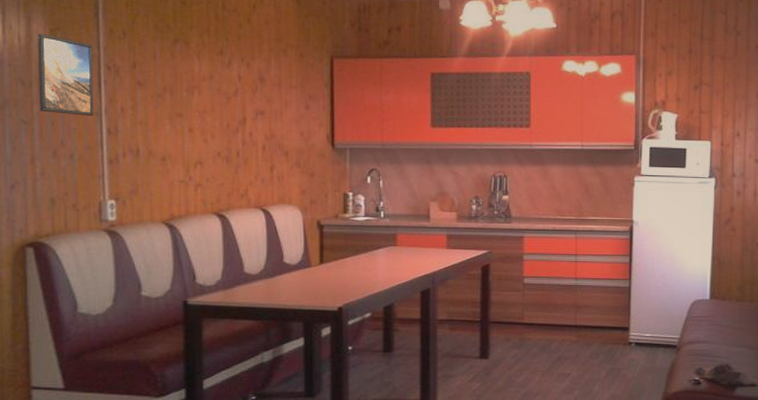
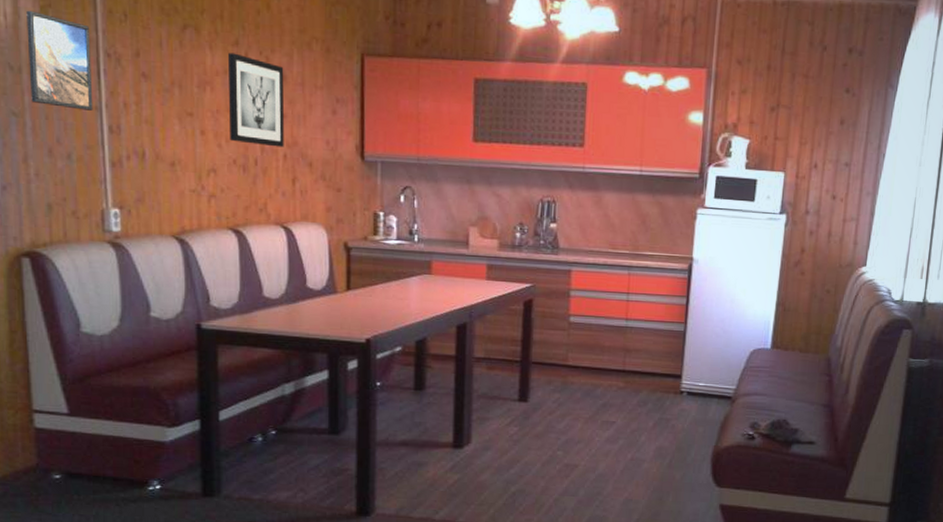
wall art: none [213,61,263,140] -> present [227,52,285,148]

